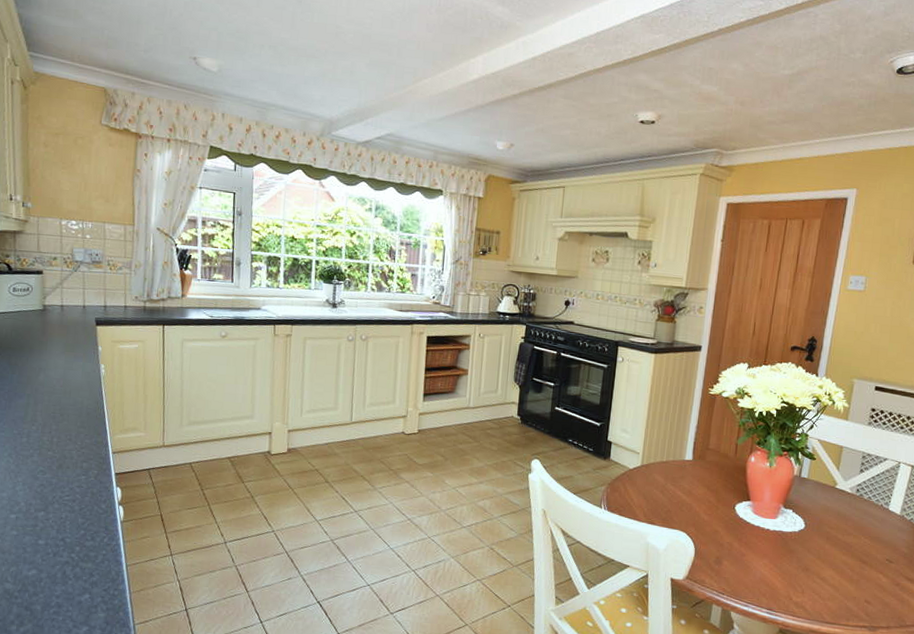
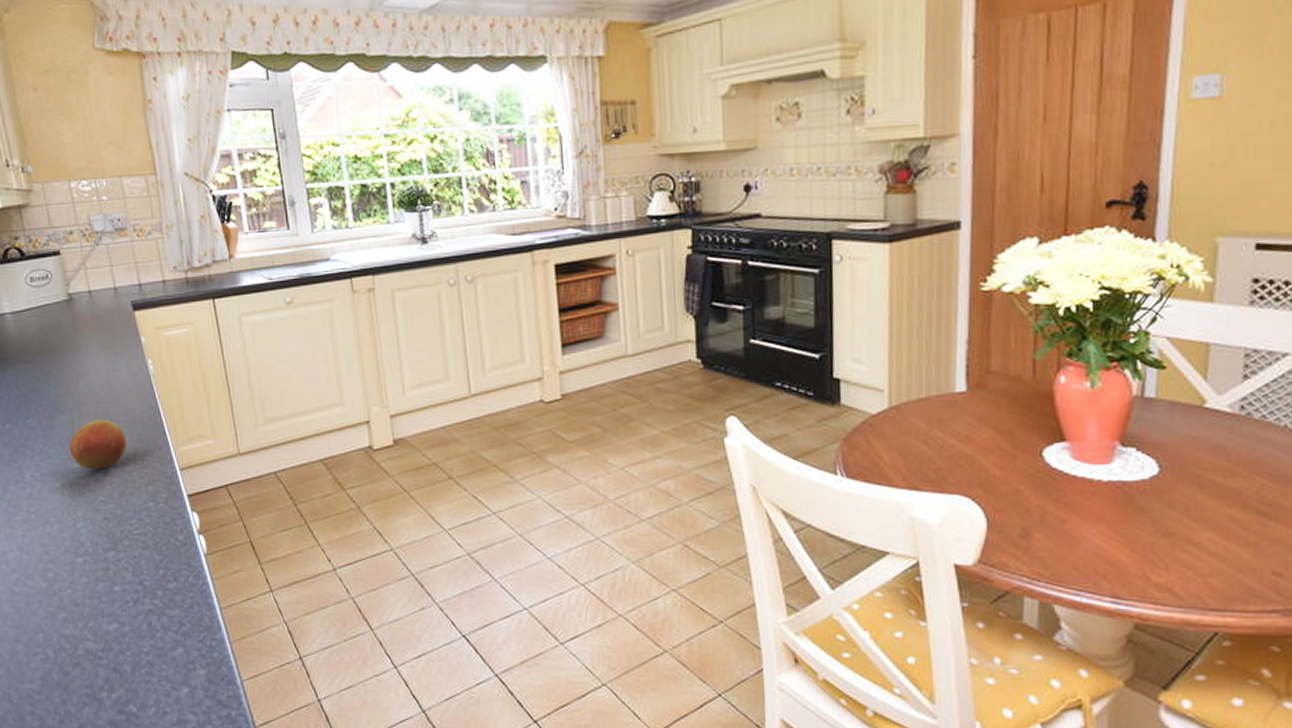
apple: none [21,406,72,446] -> present [69,419,127,470]

